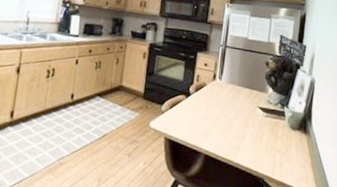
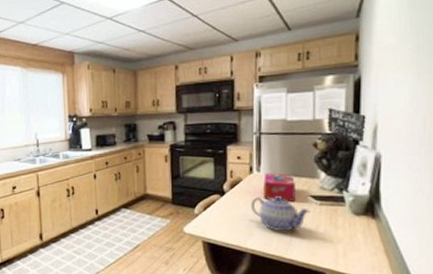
teapot: none [210,102,258,138] -> present [250,195,310,232]
tissue box: none [222,81,249,110] -> present [263,172,296,201]

